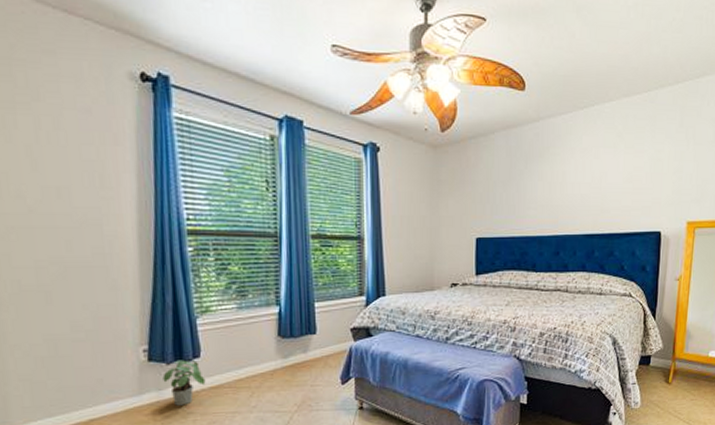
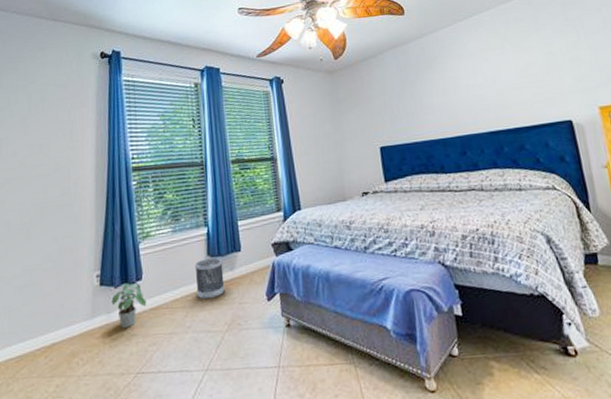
wastebasket: none [262,338,296,381] -> present [194,257,225,300]

